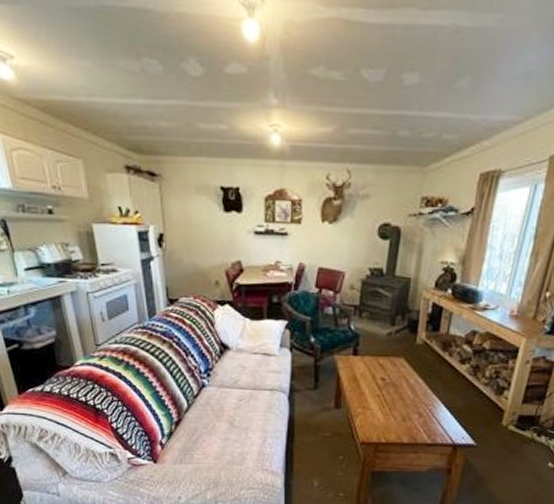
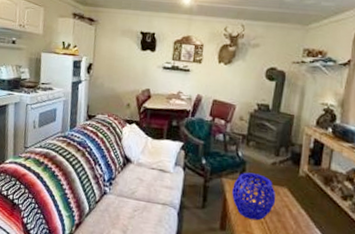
decorative bowl: none [346,346,393,395] -> present [232,172,276,221]

